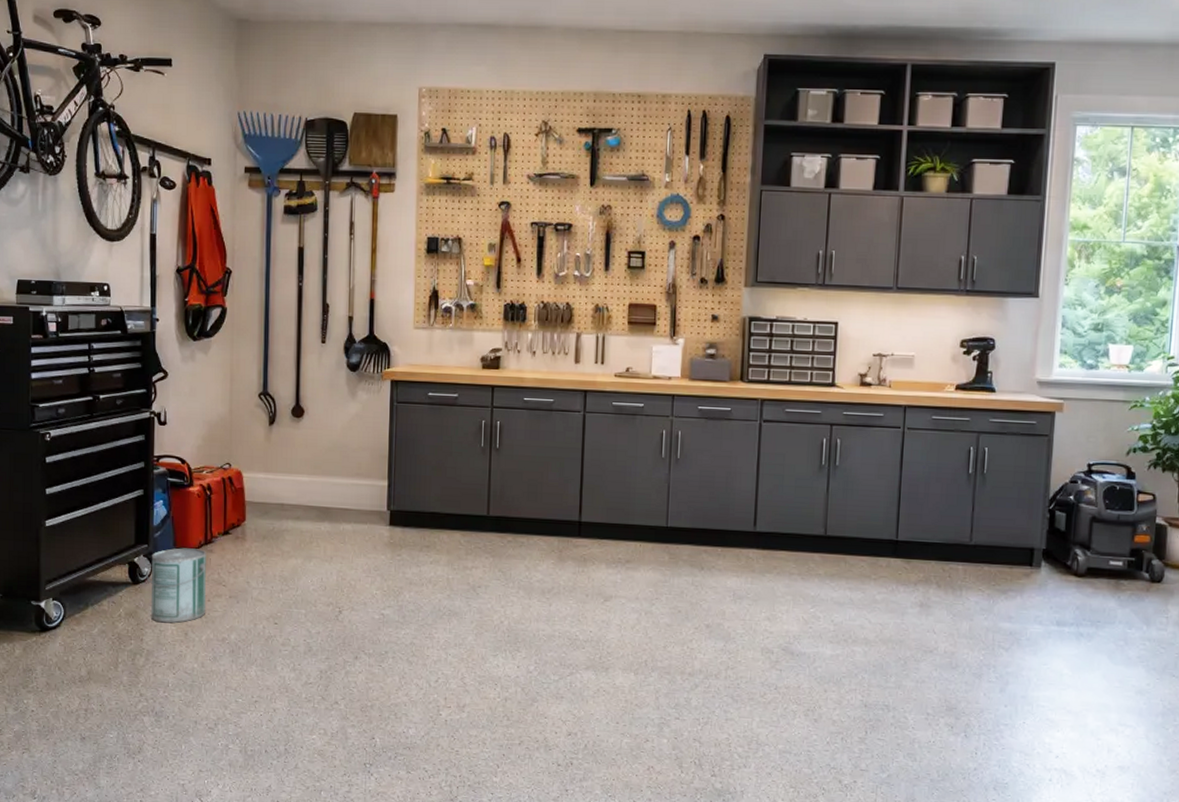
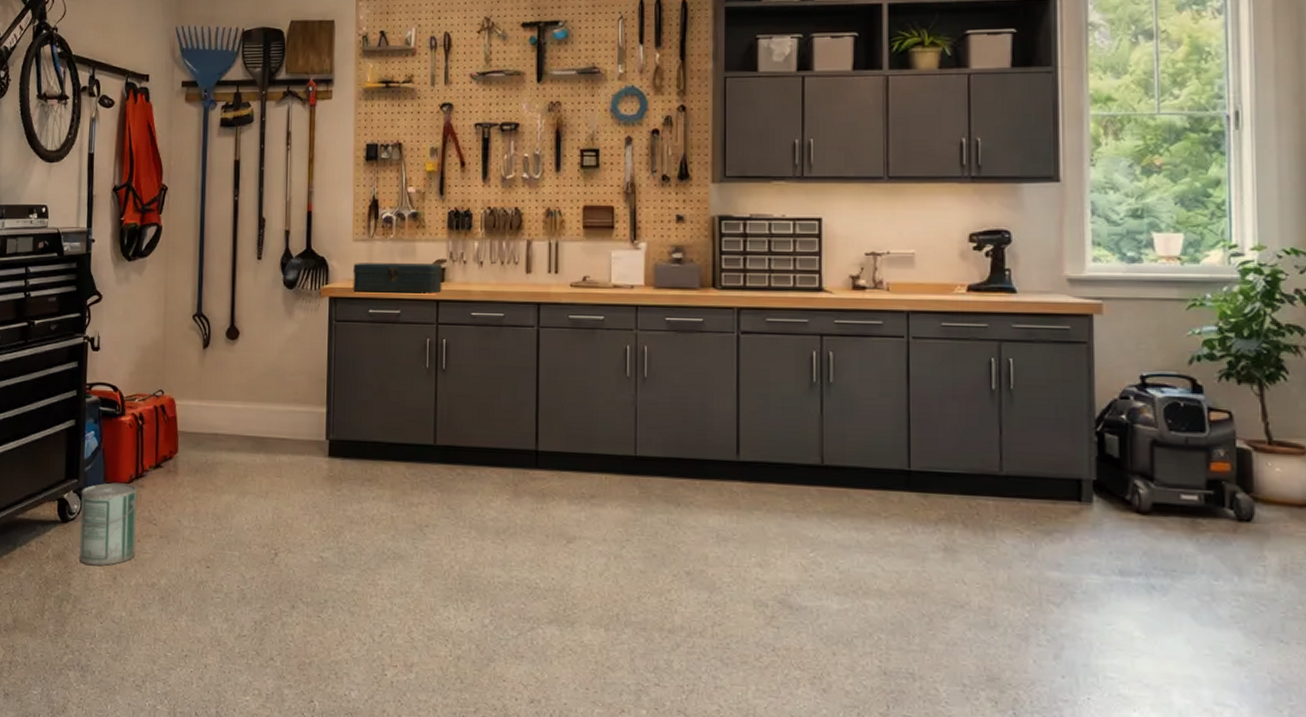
toolbox: none [413,349,498,381] -> present [353,262,442,295]

